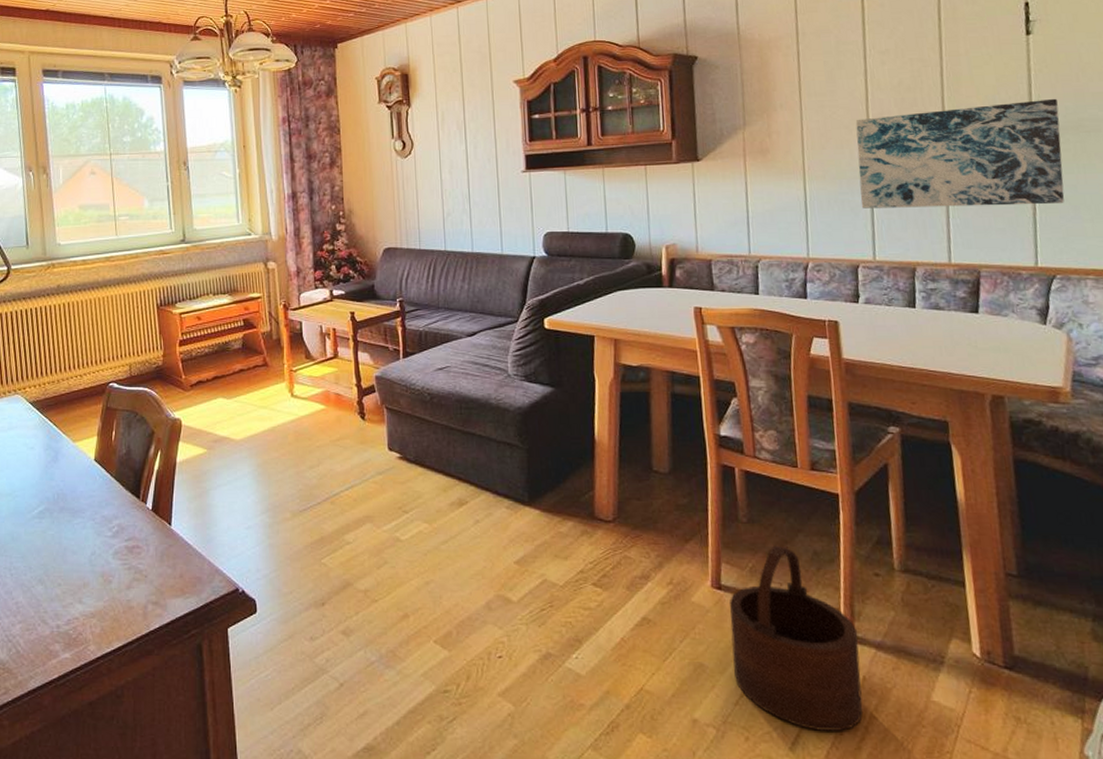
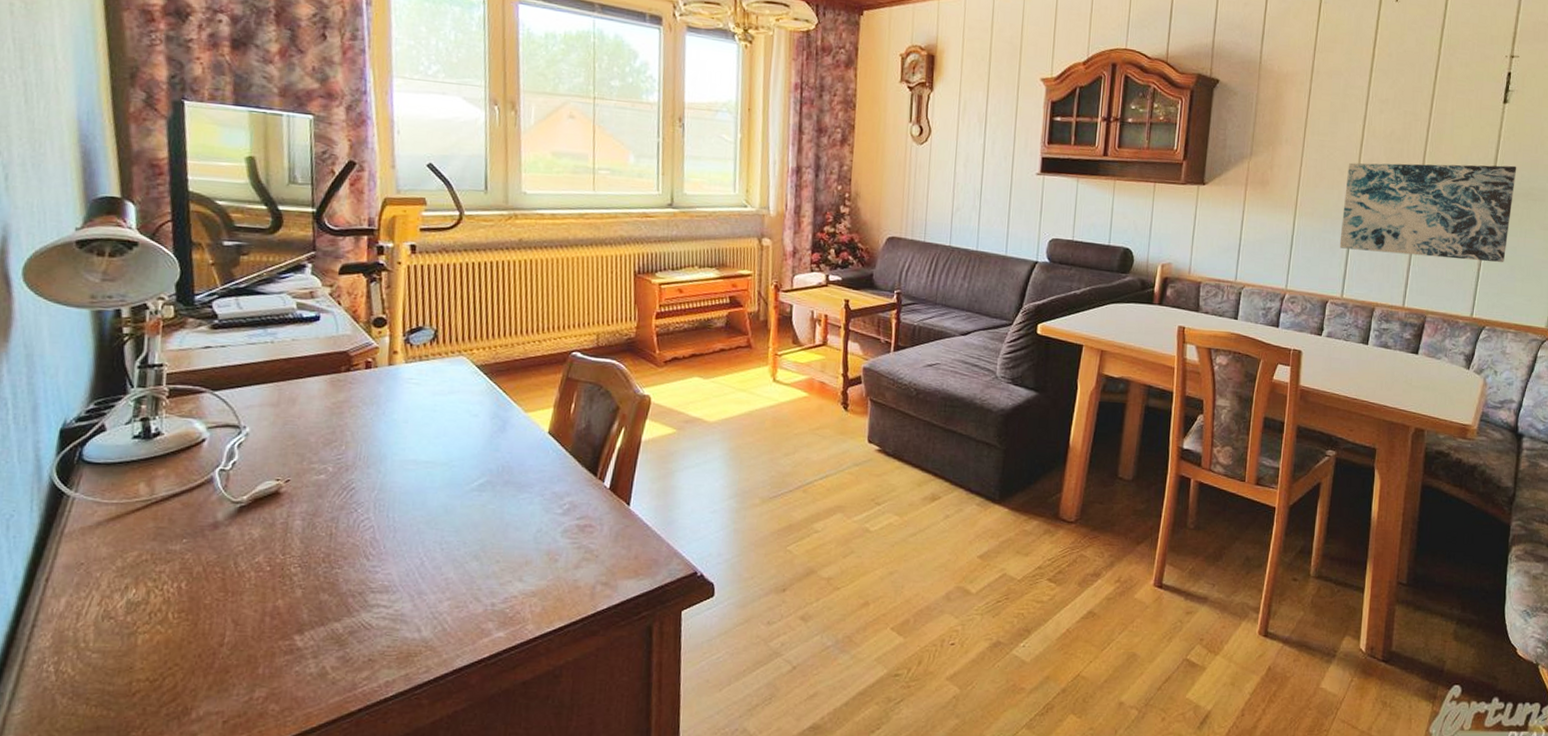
wooden bucket: present [729,545,863,731] -> none [1161,550,1271,713]

